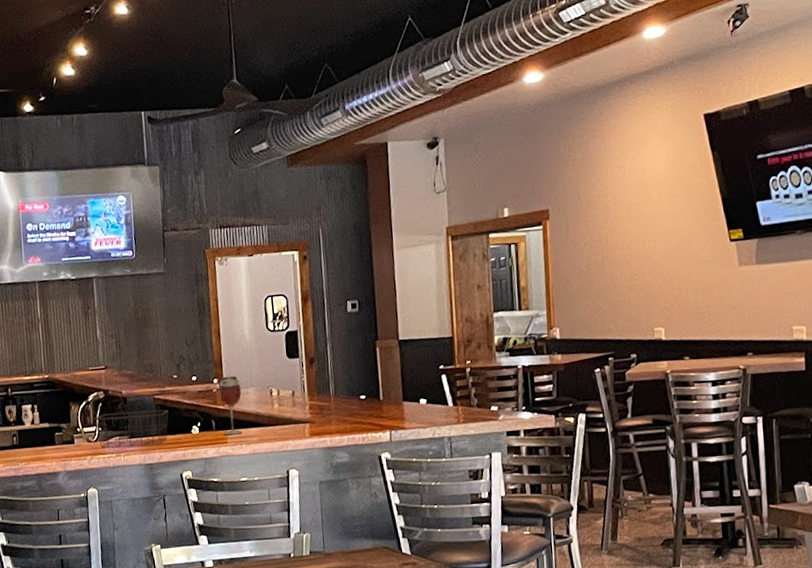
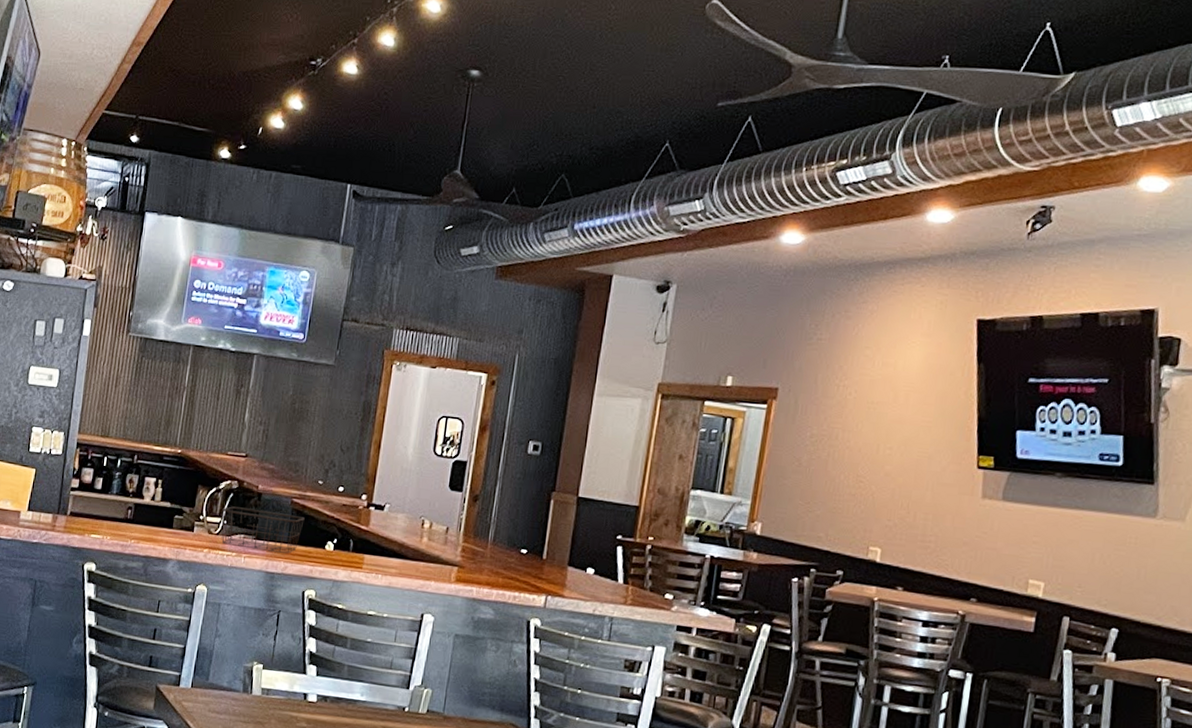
wineglass: present [218,376,243,436] -> none [360,494,391,562]

